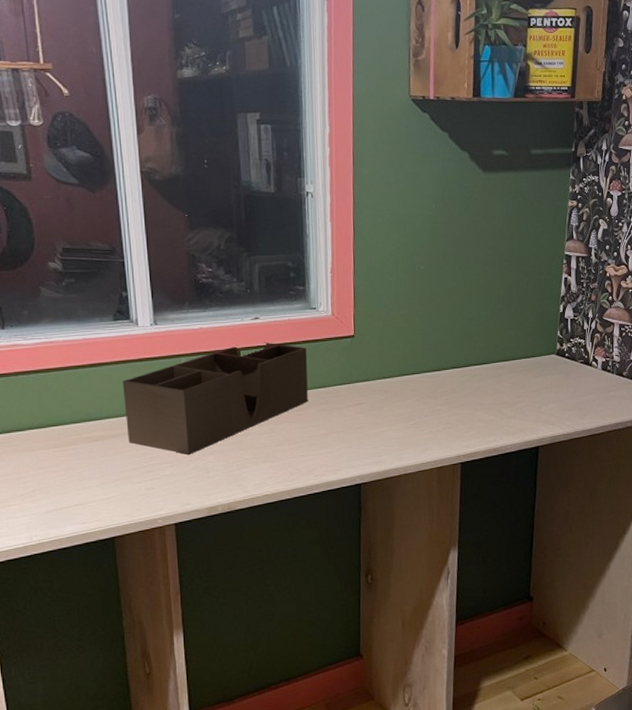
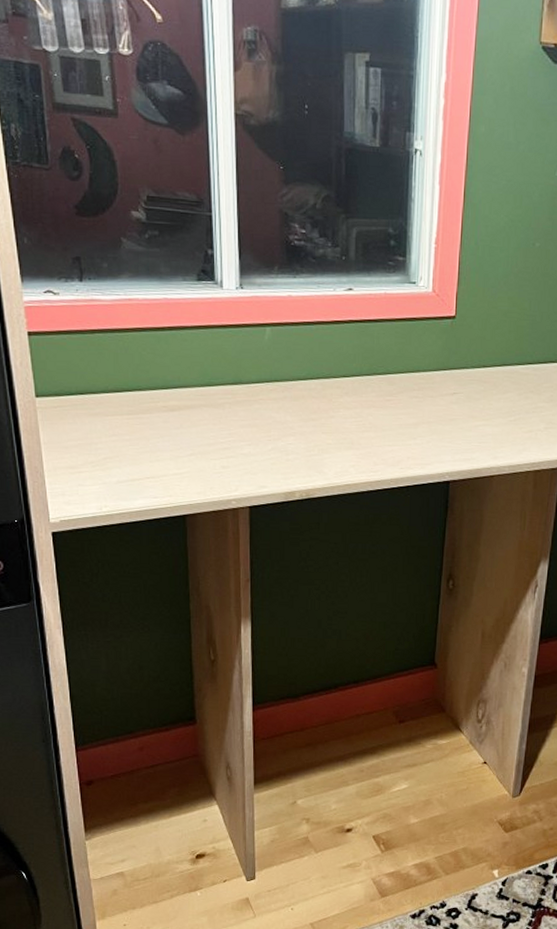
desk organizer: present [123,342,308,455] -> none [203,316,403,435]

